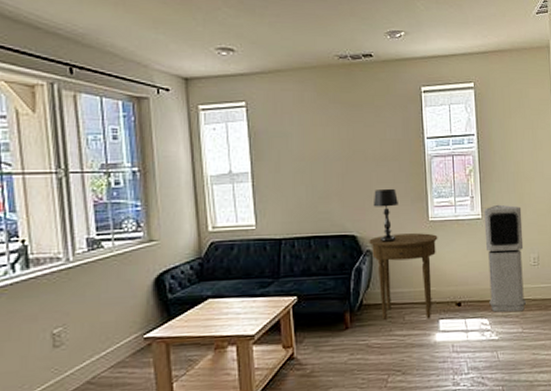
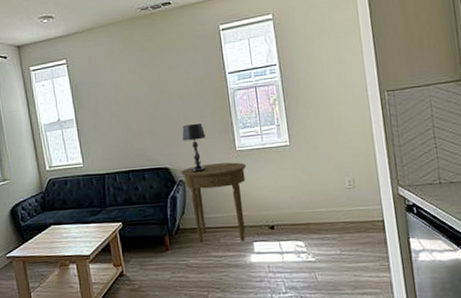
air purifier: present [483,204,527,312] -> none [291,130,344,235]

